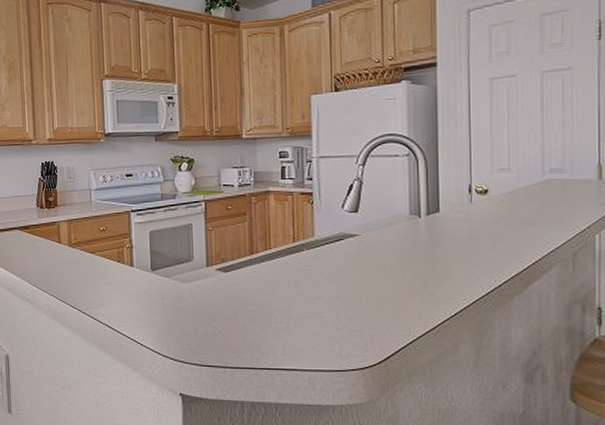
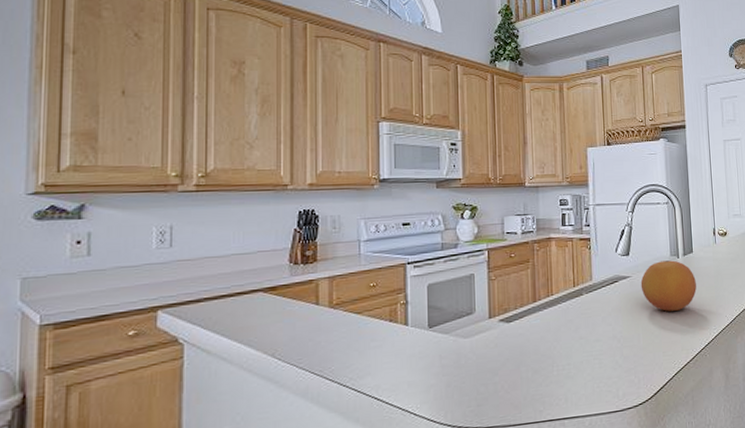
fruit: none [371,220,442,275] -> present [640,260,697,311]

